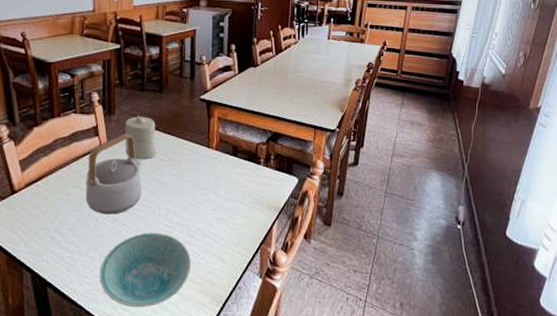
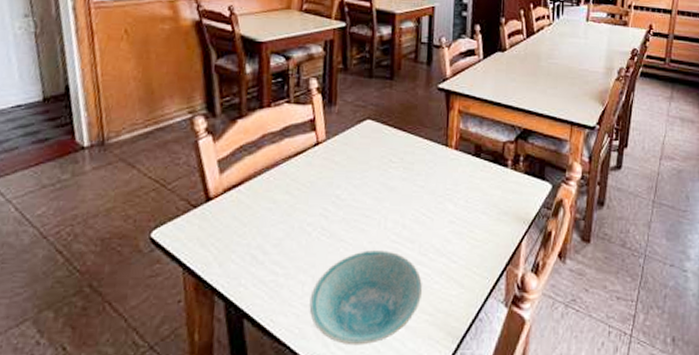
teapot: present [85,134,143,215] -> none [296,128,368,228]
candle: present [125,115,156,159] -> none [347,106,385,159]

